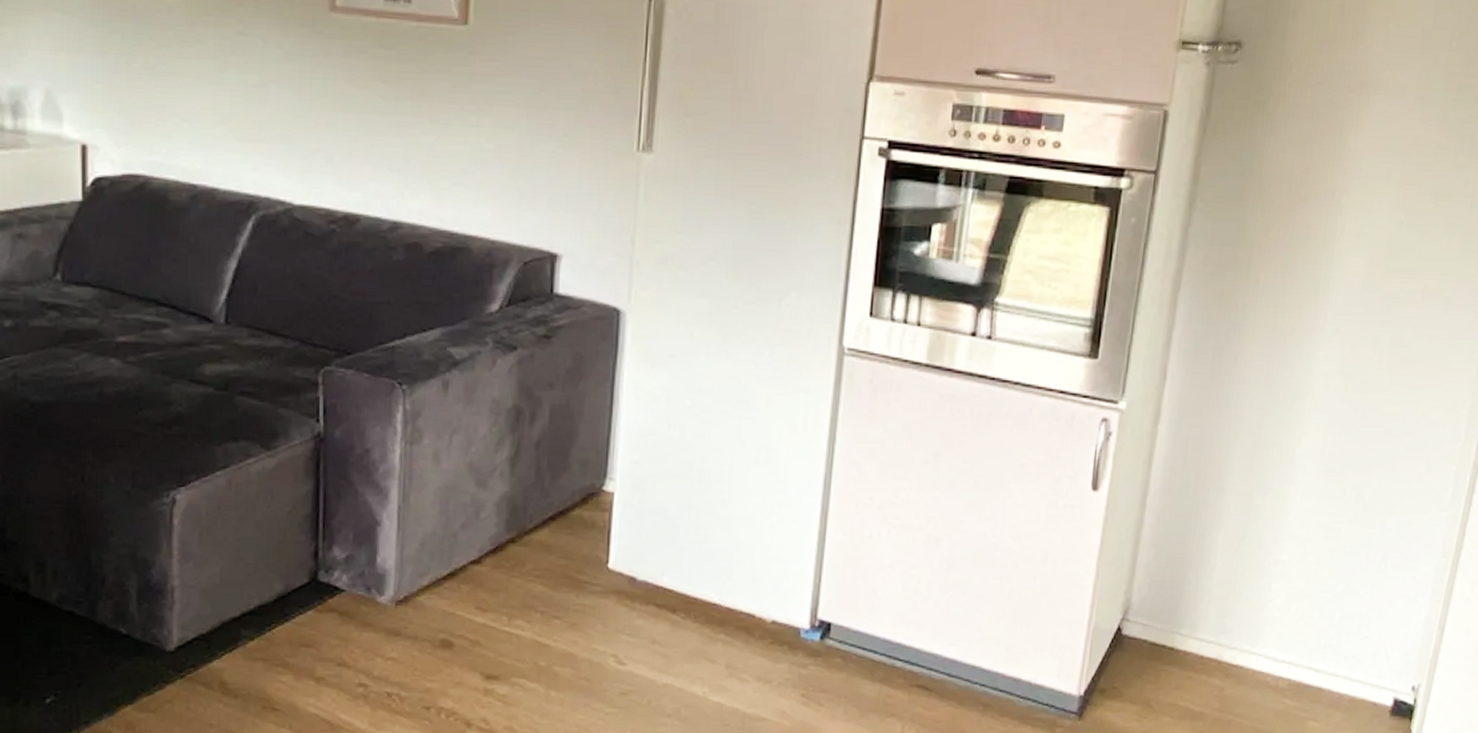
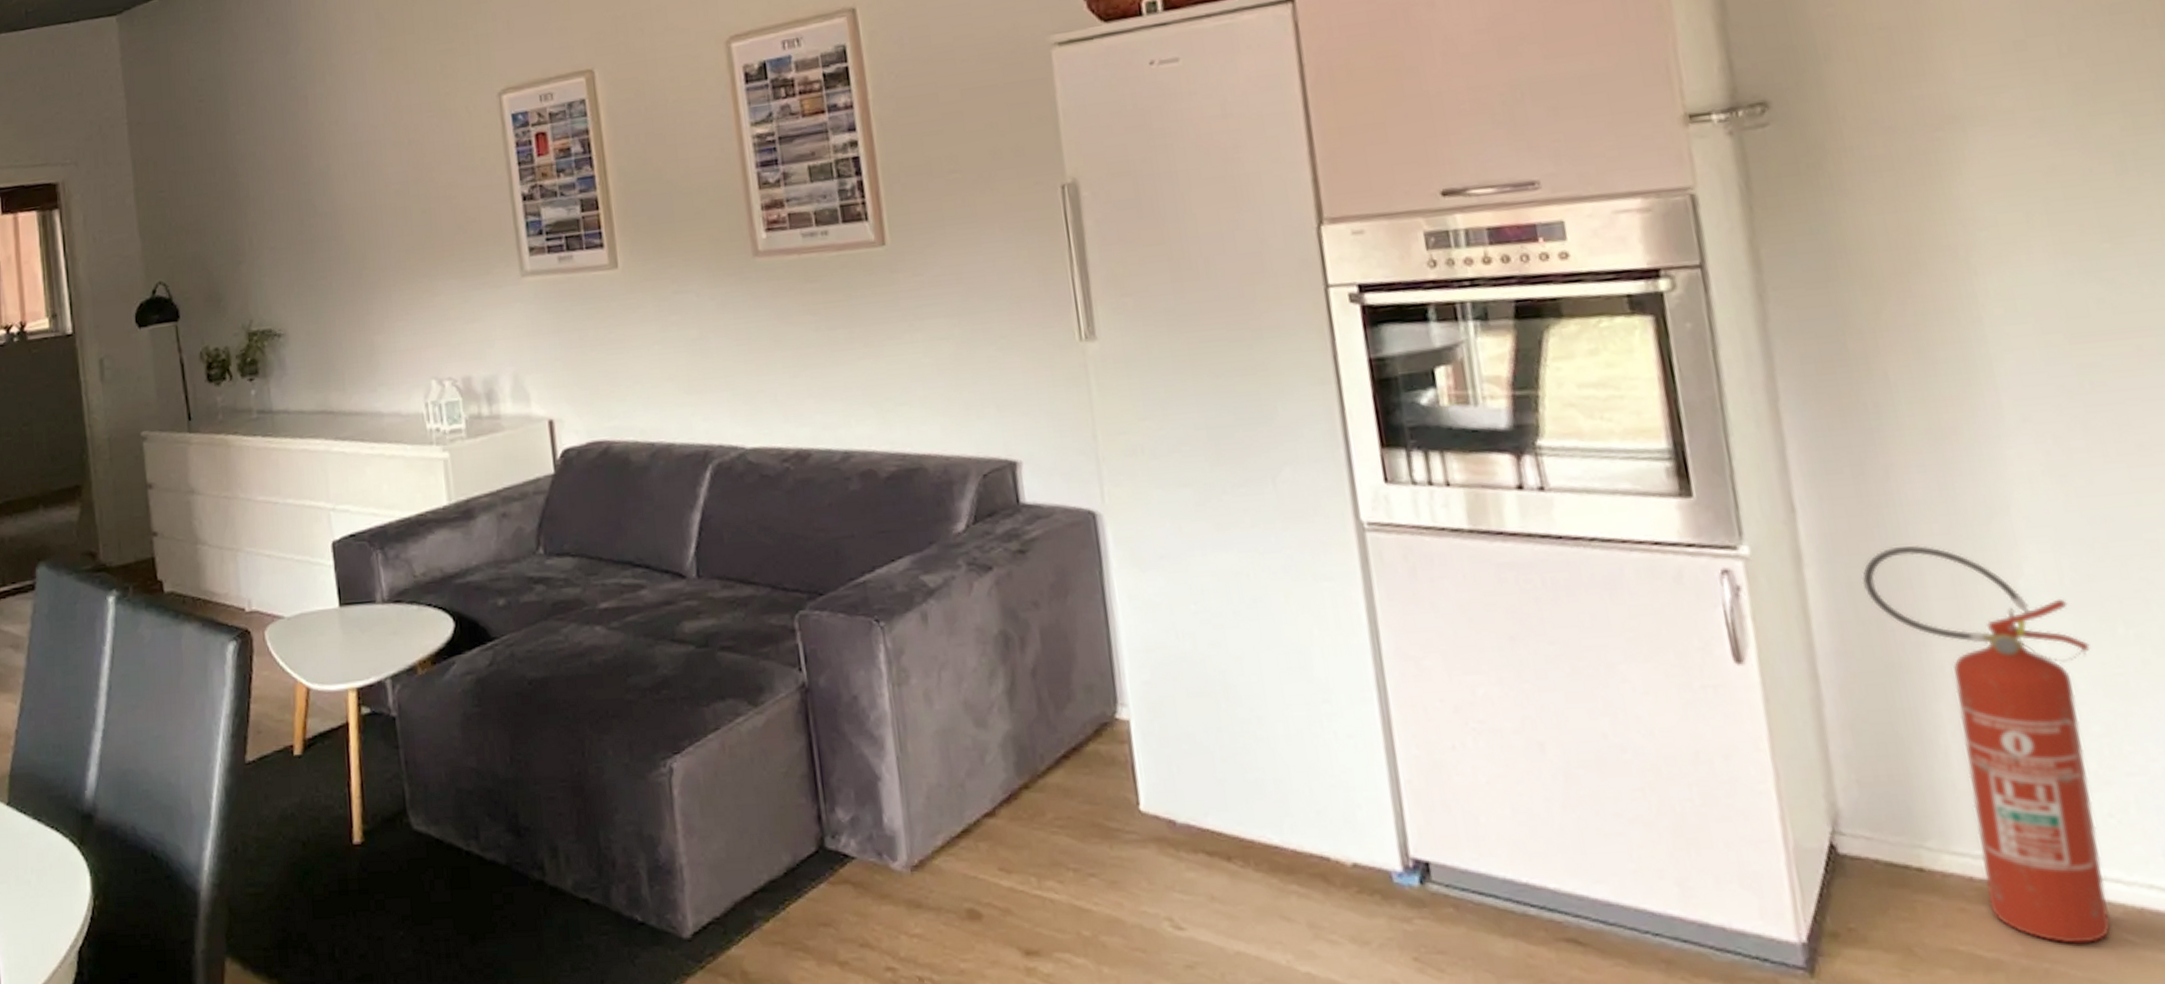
fire extinguisher: none [1195,414,1326,704] -> present [1862,545,2111,944]

